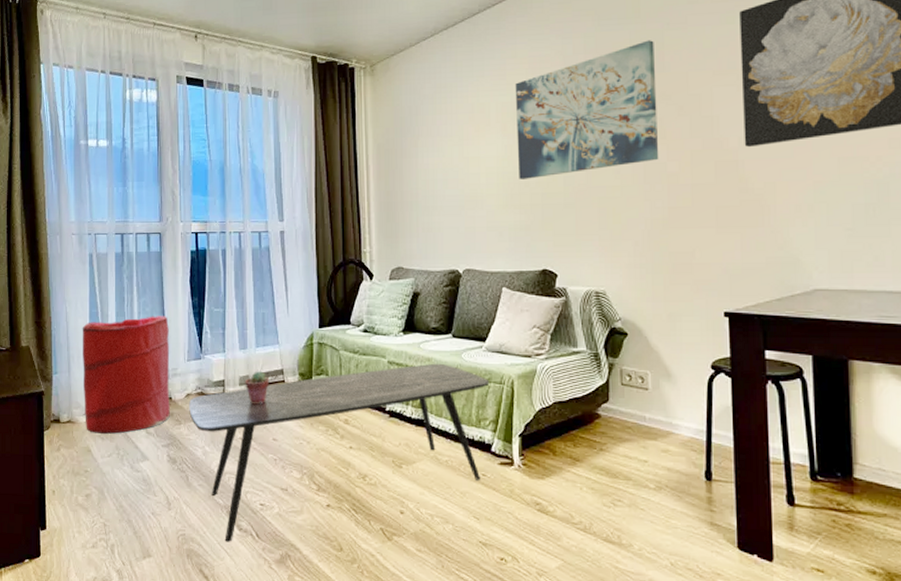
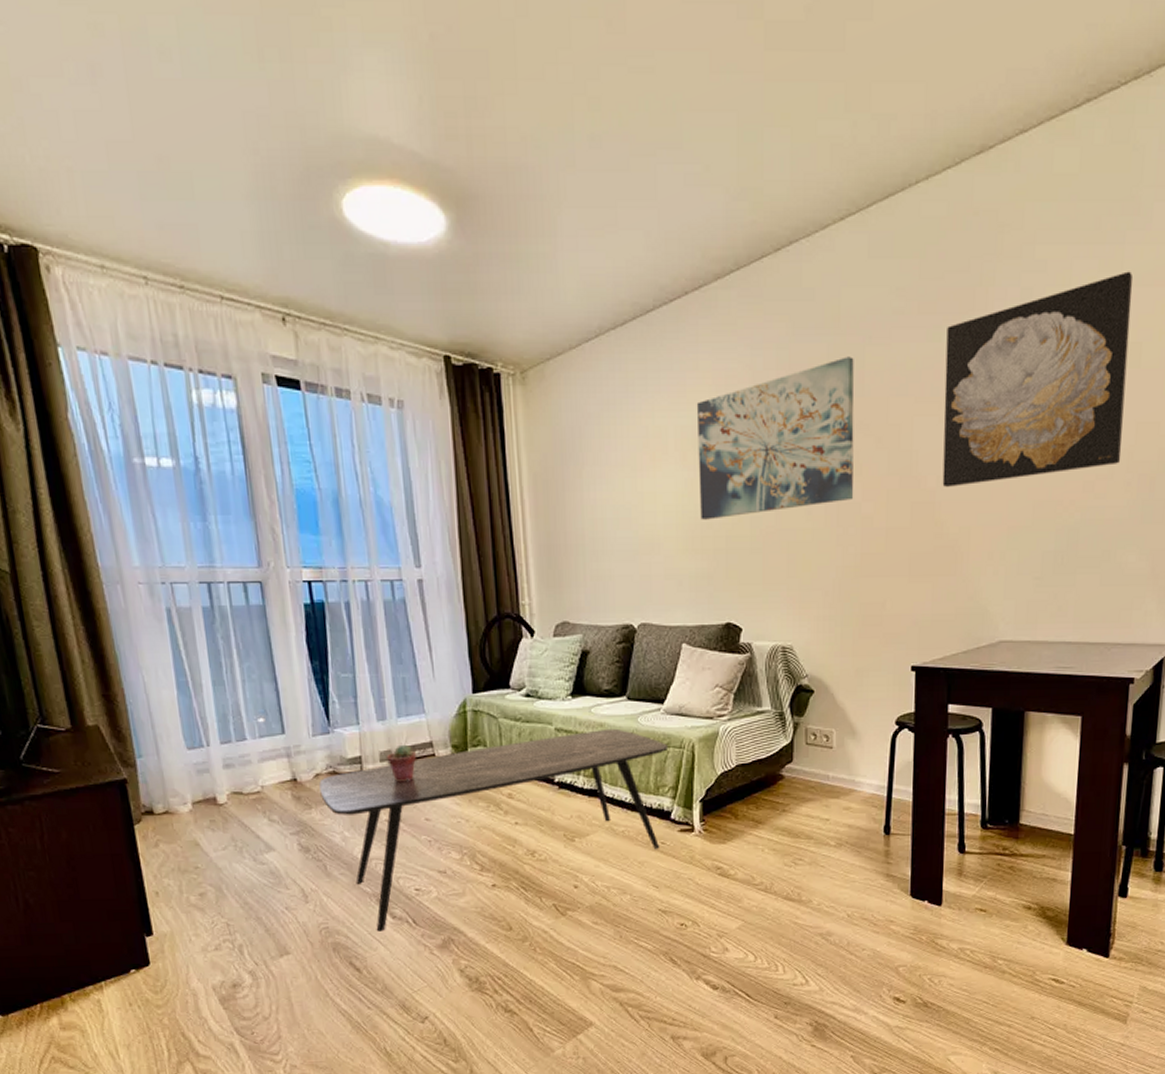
laundry hamper: present [82,316,170,434] -> none [168,684,297,824]

